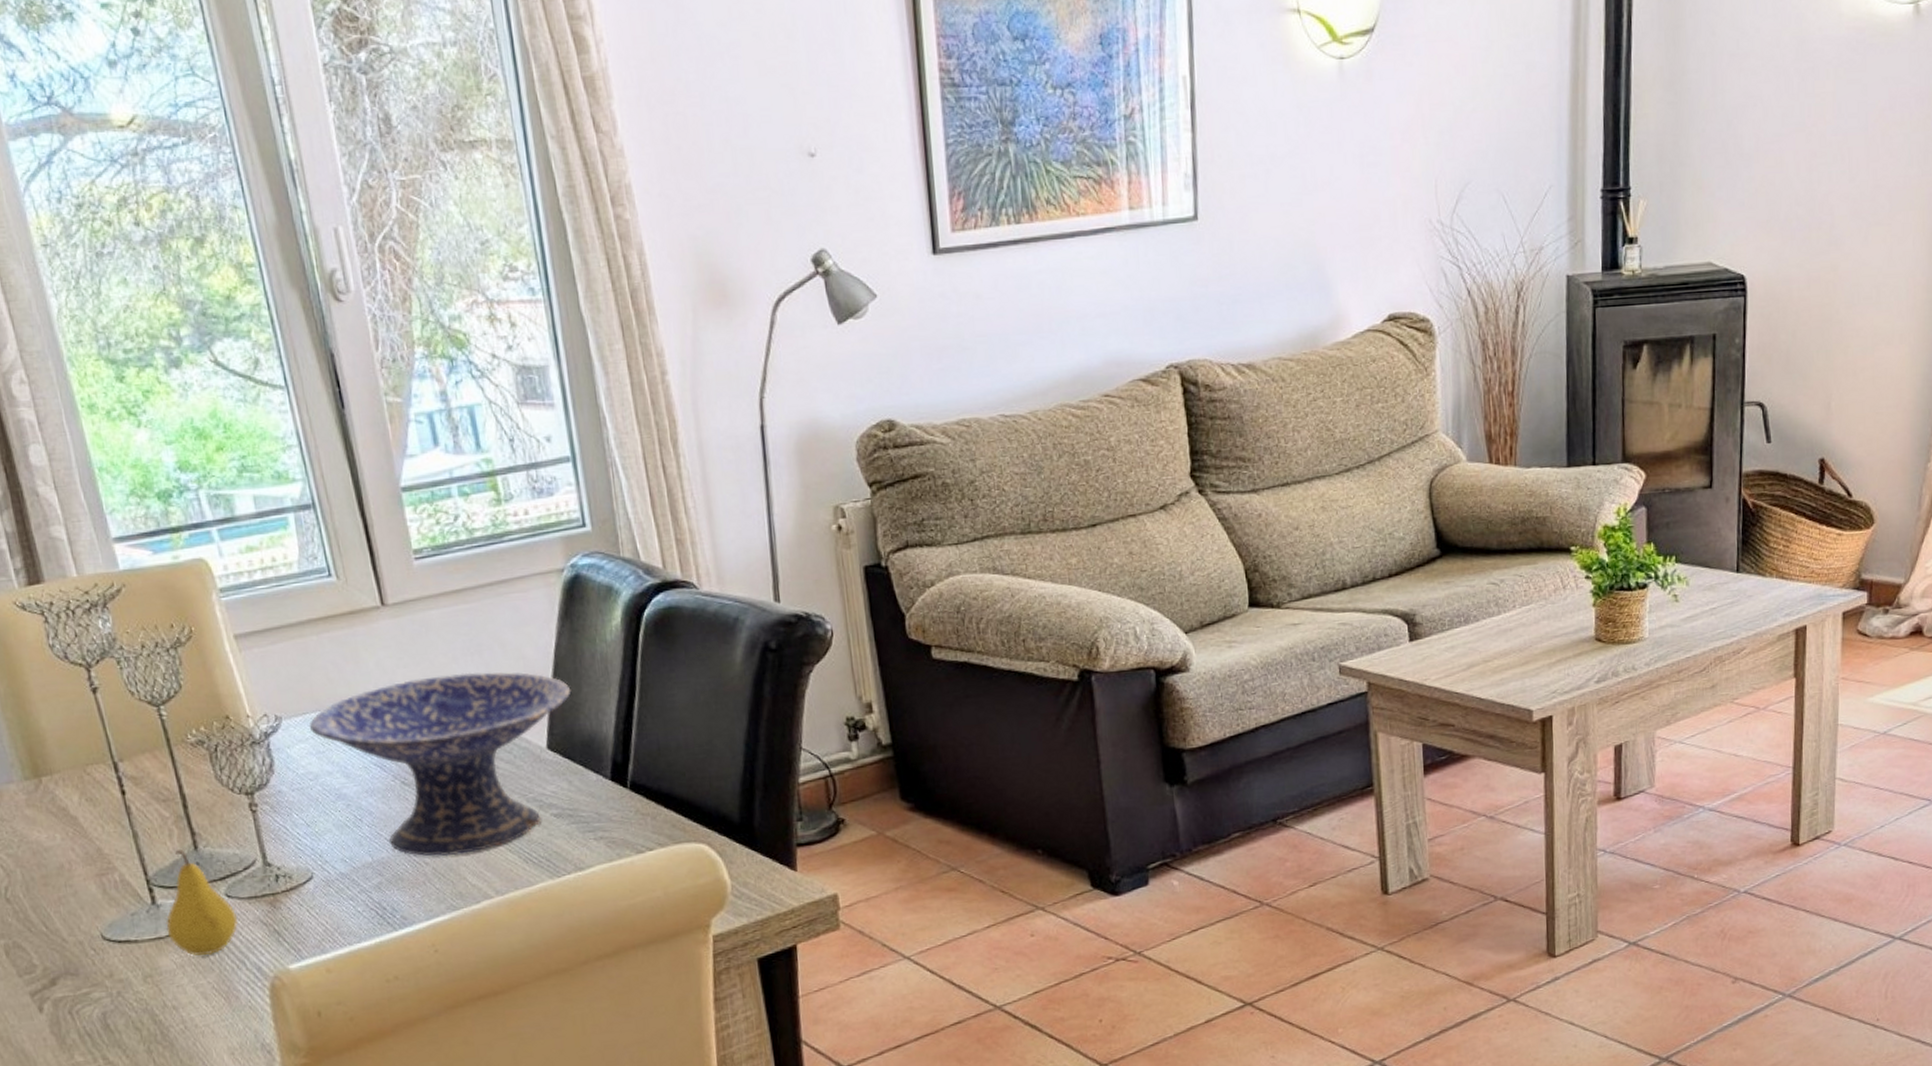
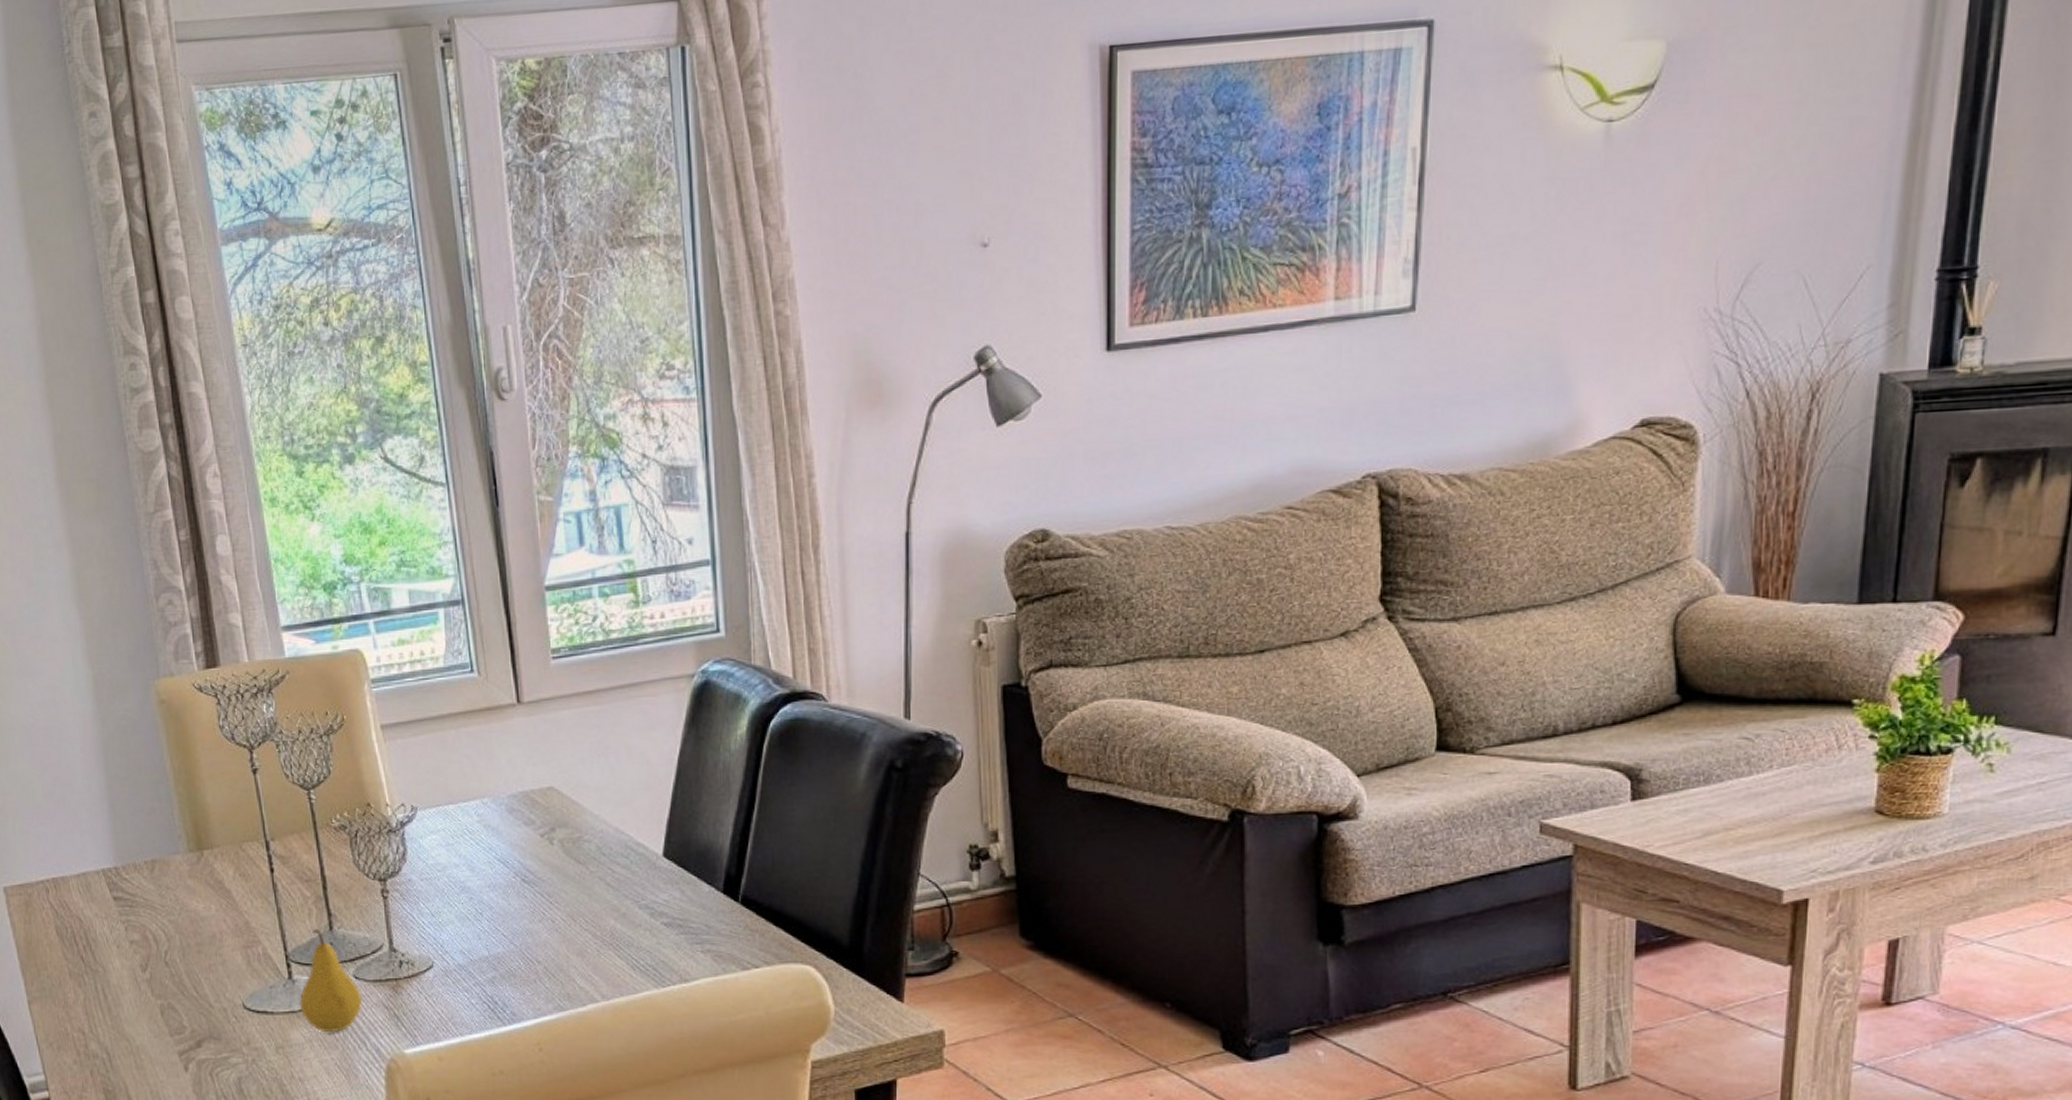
decorative bowl: present [309,671,572,857] -> none [441,774,692,957]

